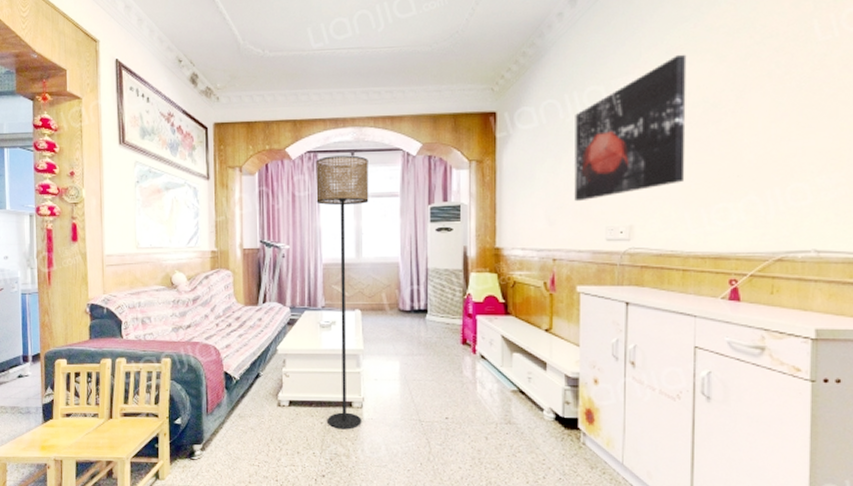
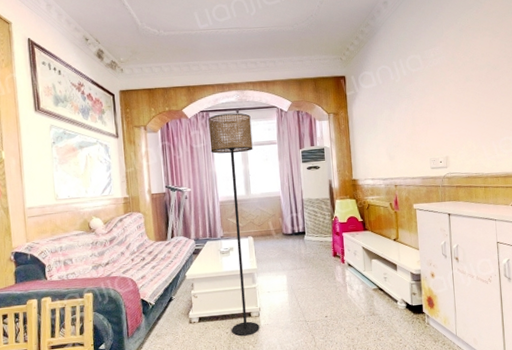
wall art: present [574,54,687,202] -> none [402,31,480,141]

